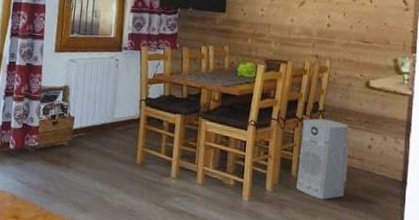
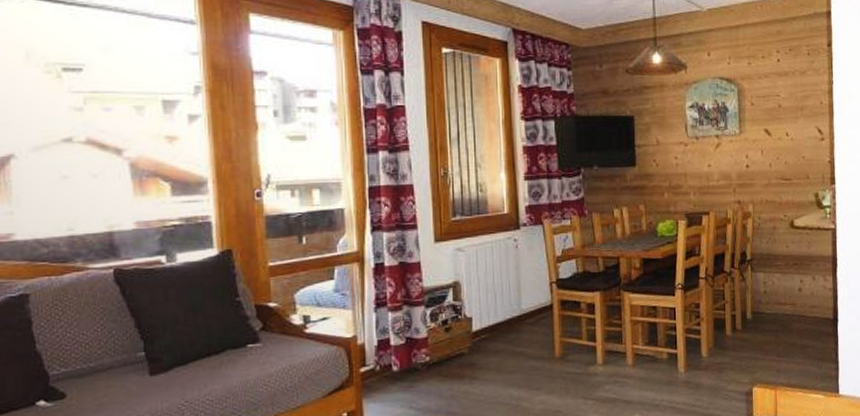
air purifier: present [296,118,349,200] -> none [732,268,781,355]

